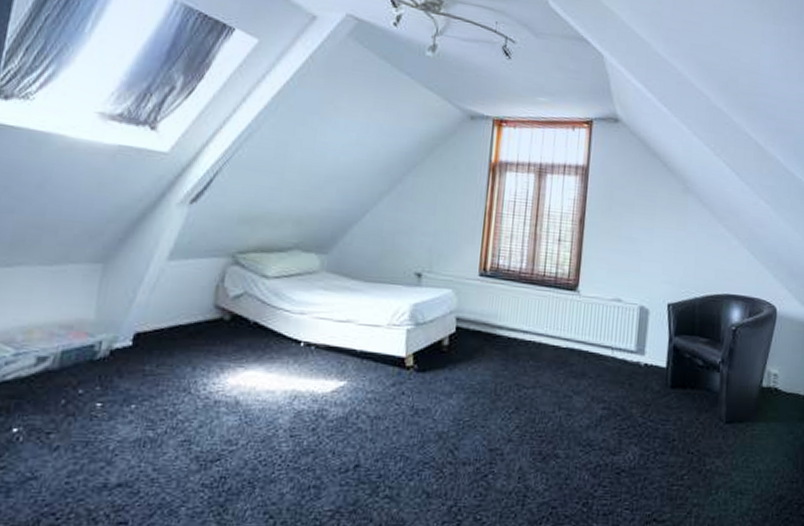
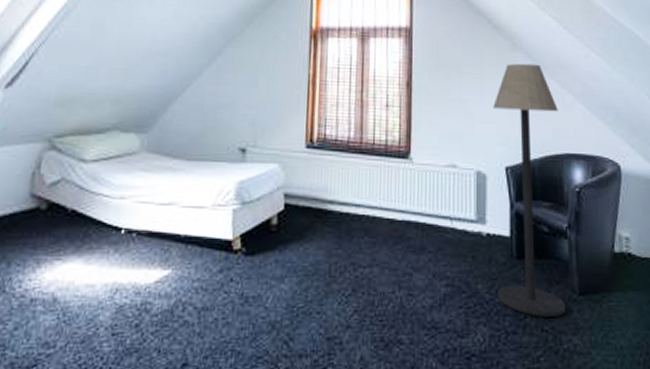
floor lamp: none [650,206,723,441] -> present [493,63,567,317]

